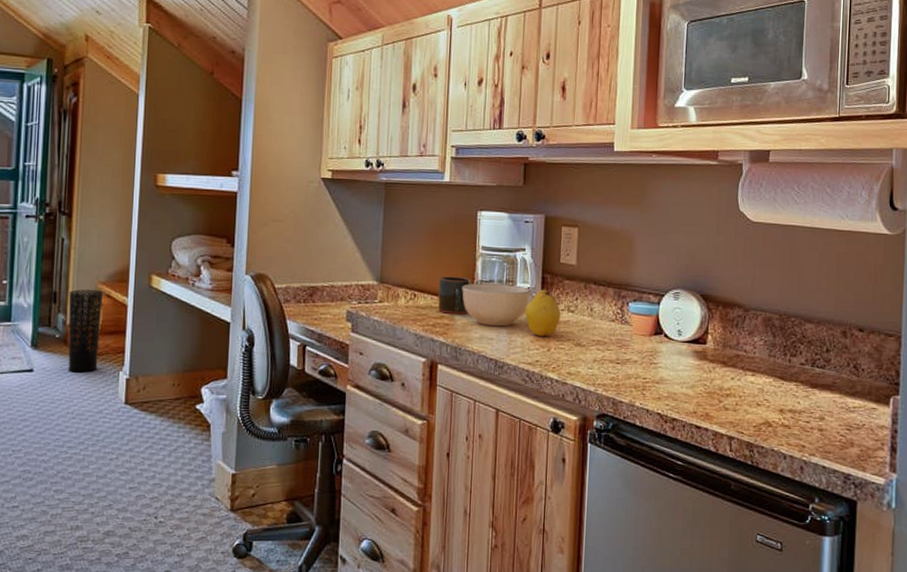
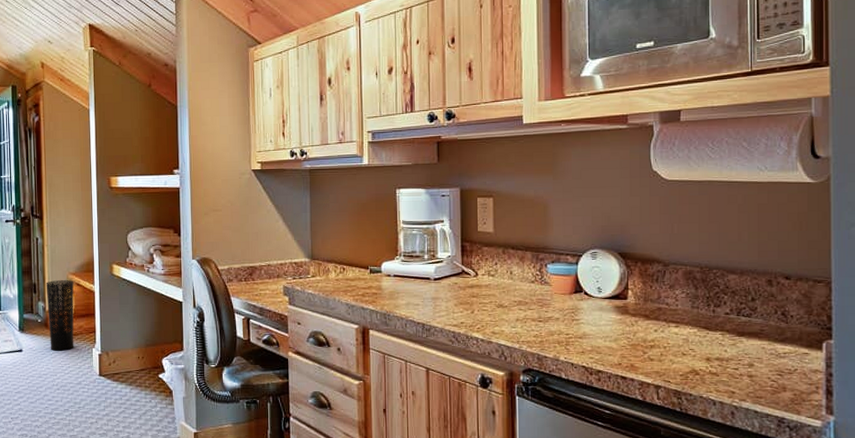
mug: present [438,276,471,314] -> none [365,250,395,284]
bowl: present [462,283,531,327] -> none [387,254,452,293]
fruit: present [525,289,561,337] -> none [447,256,482,301]

